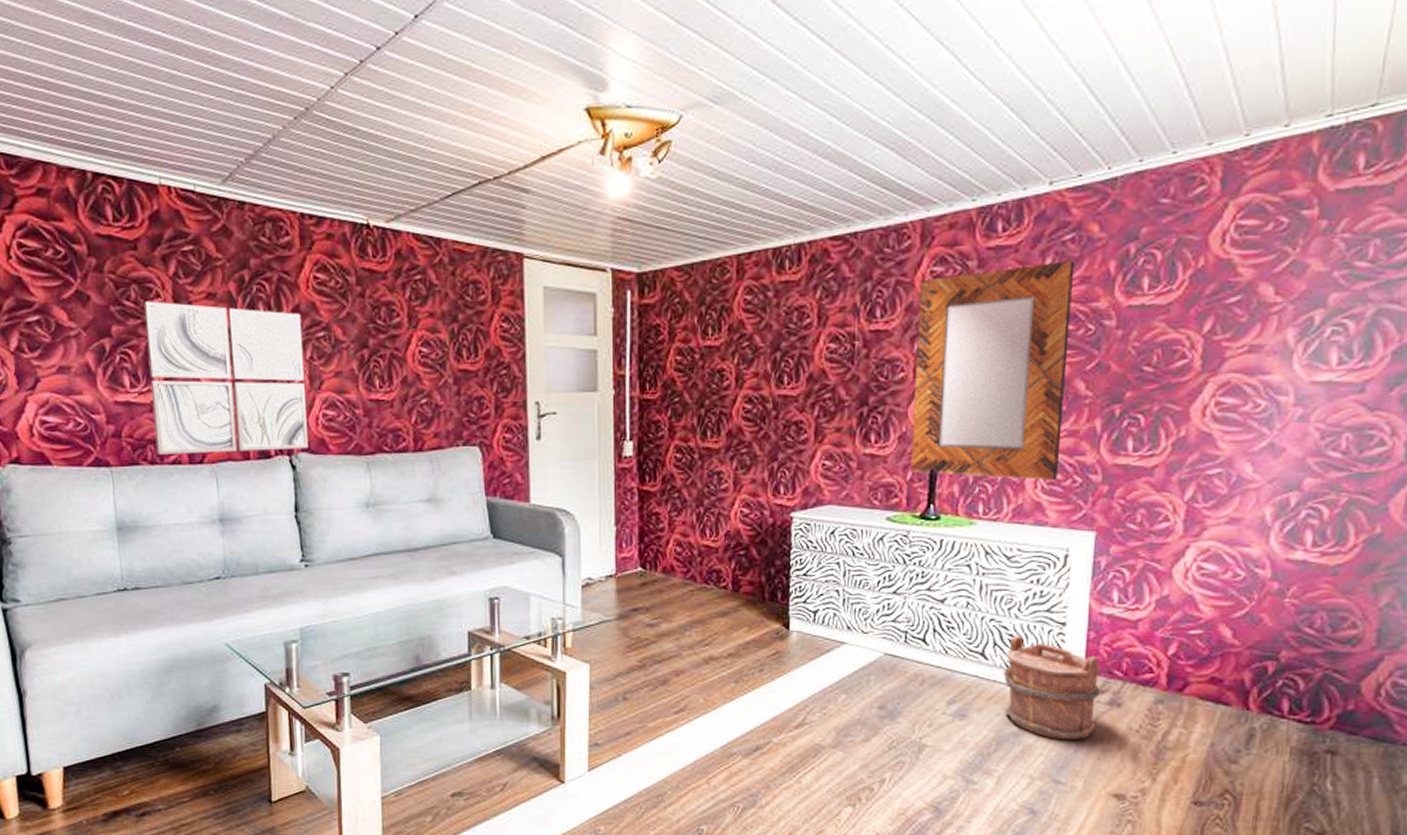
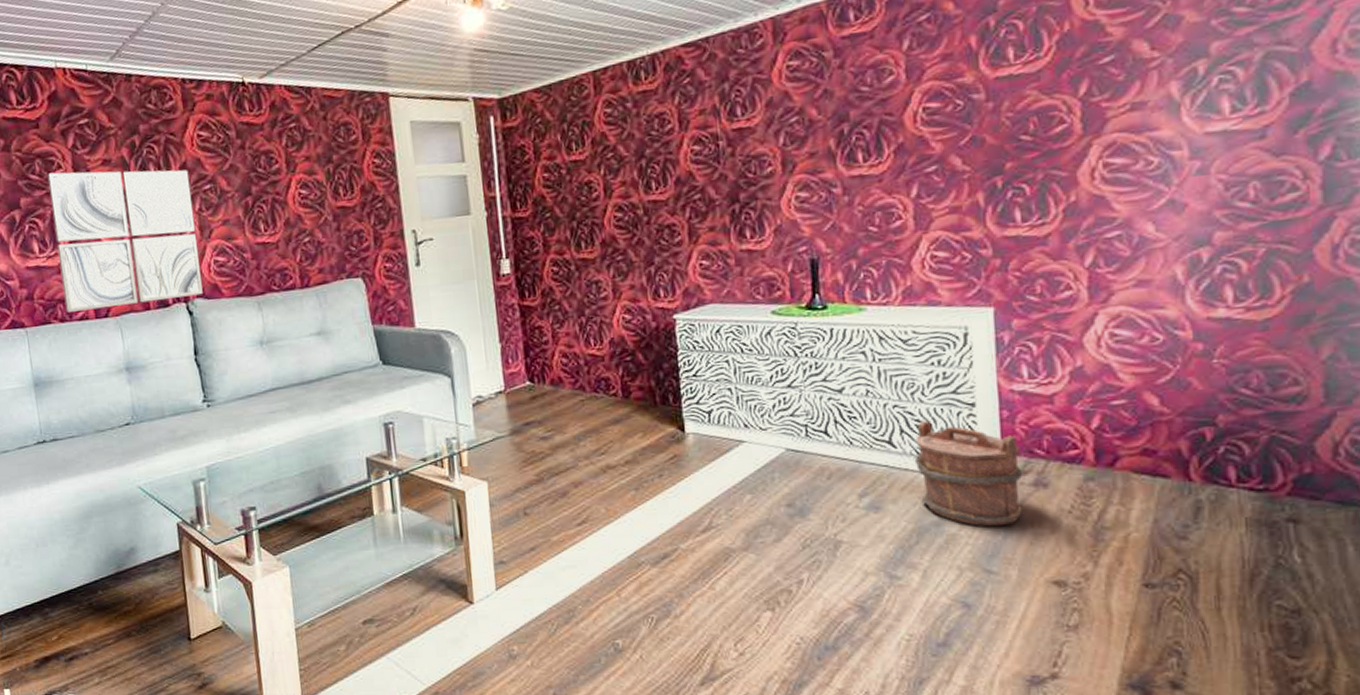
home mirror: present [911,261,1075,481] -> none [776,40,945,264]

